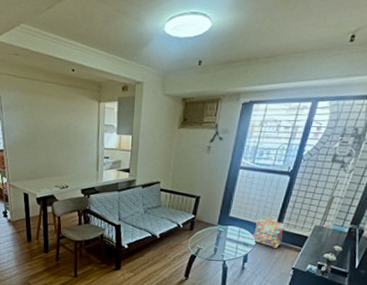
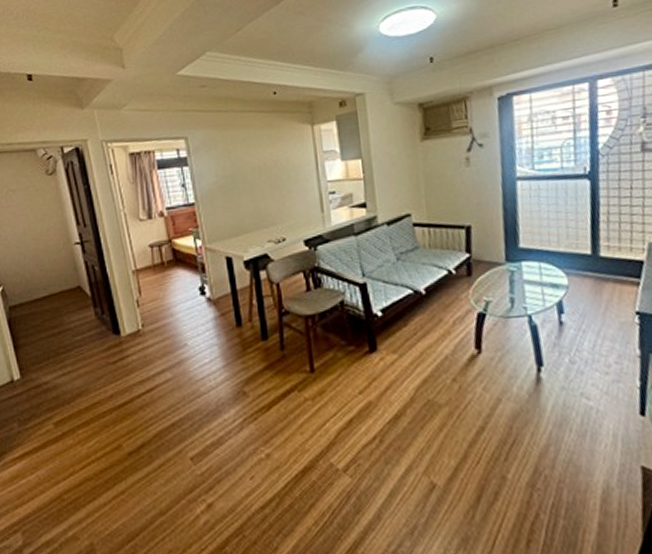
backpack: present [252,216,285,248] -> none [560,239,608,285]

